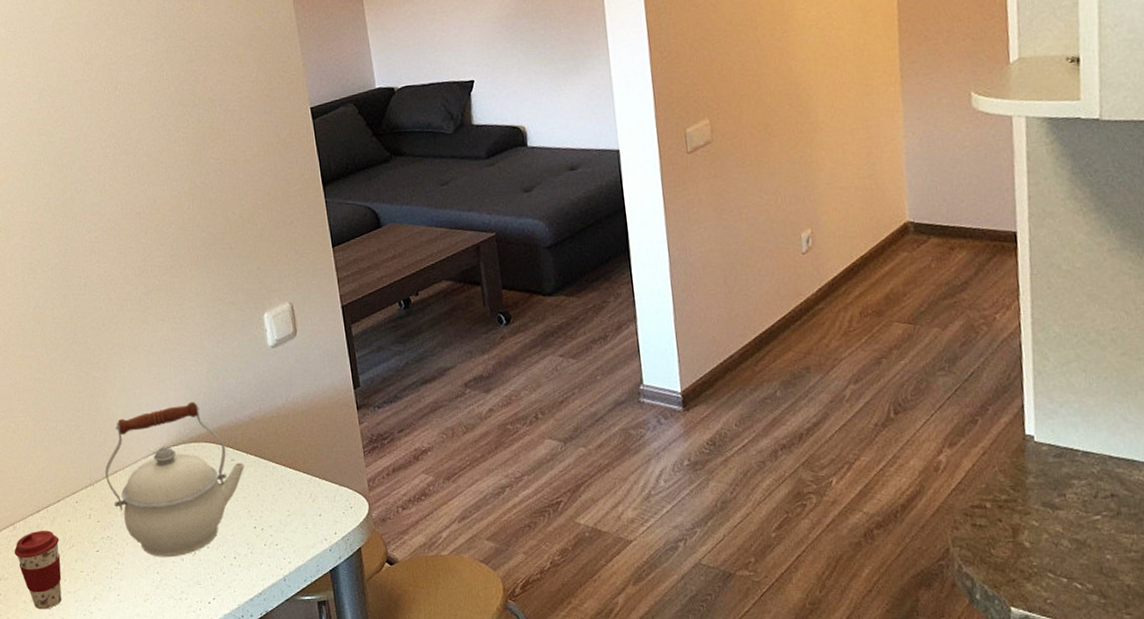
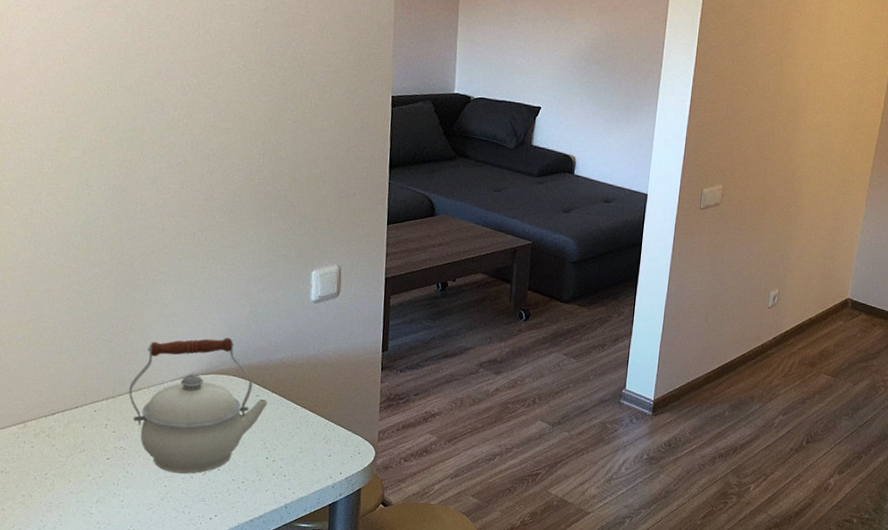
coffee cup: present [14,530,62,610] -> none [20,431,71,506]

